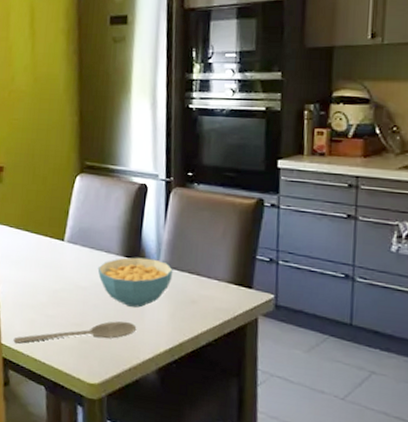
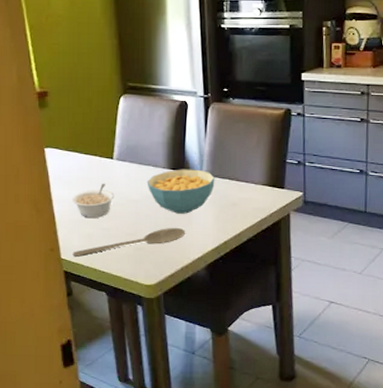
legume: none [17,265,63,303] -> present [71,183,115,219]

